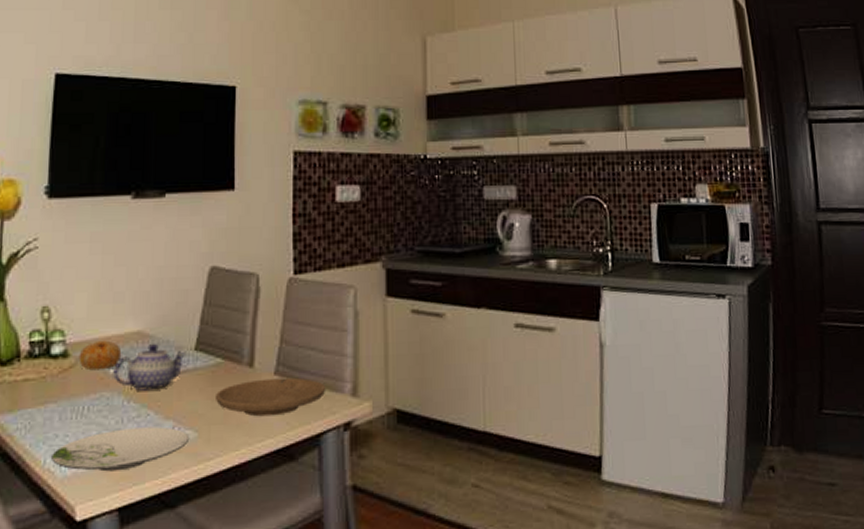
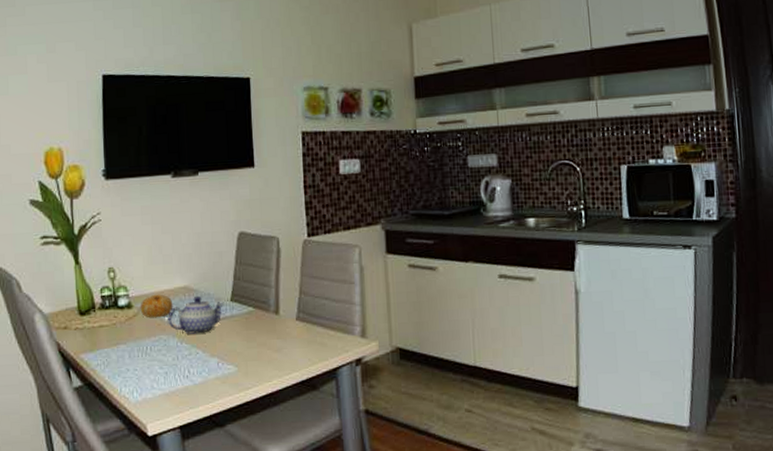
plate: present [51,426,190,472] -> none [126,362,232,398]
plate: present [214,377,326,417] -> none [249,322,340,355]

